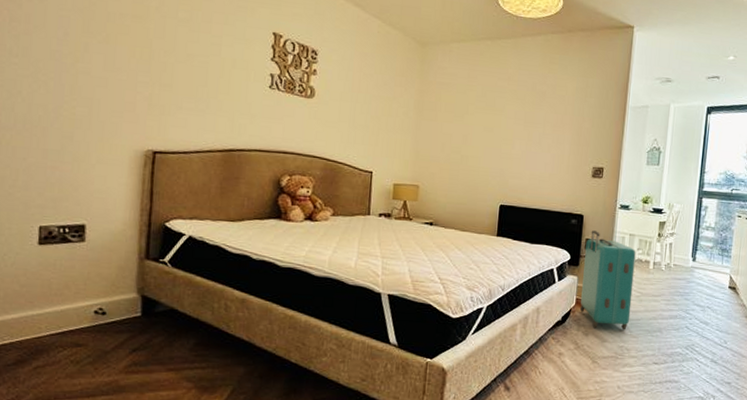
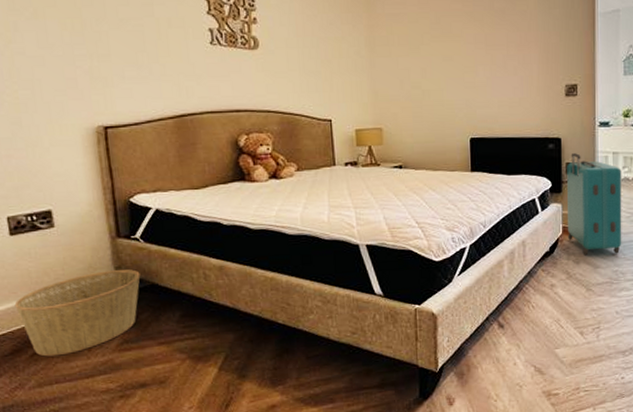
basket: none [28,290,162,371] -> present [14,269,141,357]

